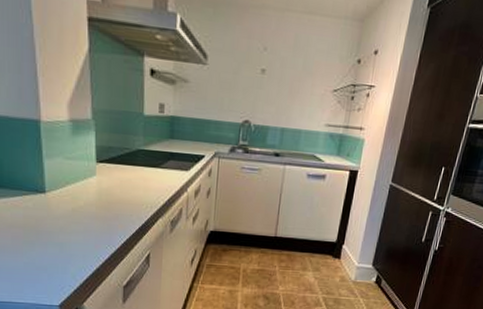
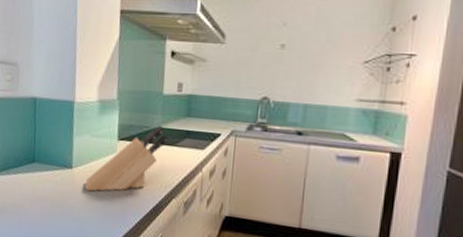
knife block: none [62,146,152,216] -> present [85,125,169,192]

